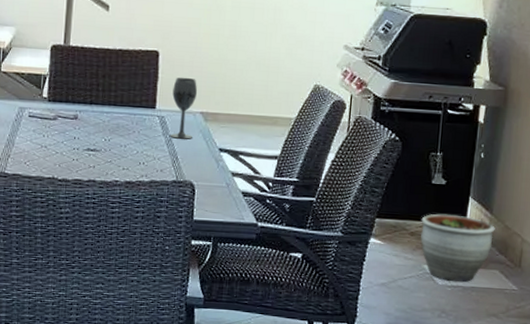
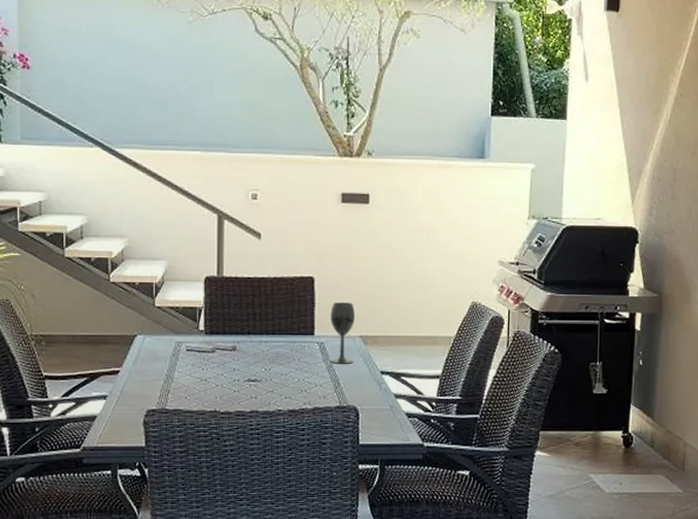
planter pot: present [420,213,495,282] -> none [585,422,658,488]

